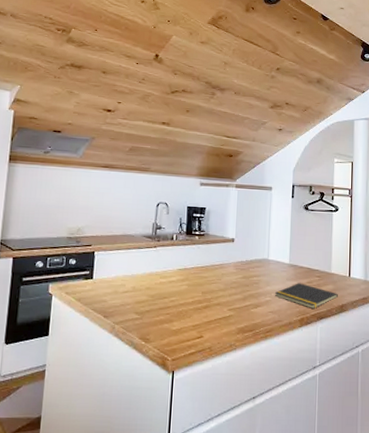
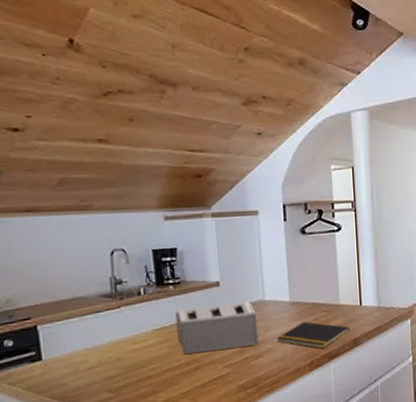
toaster: none [195,256,260,295] -> present [175,301,258,355]

